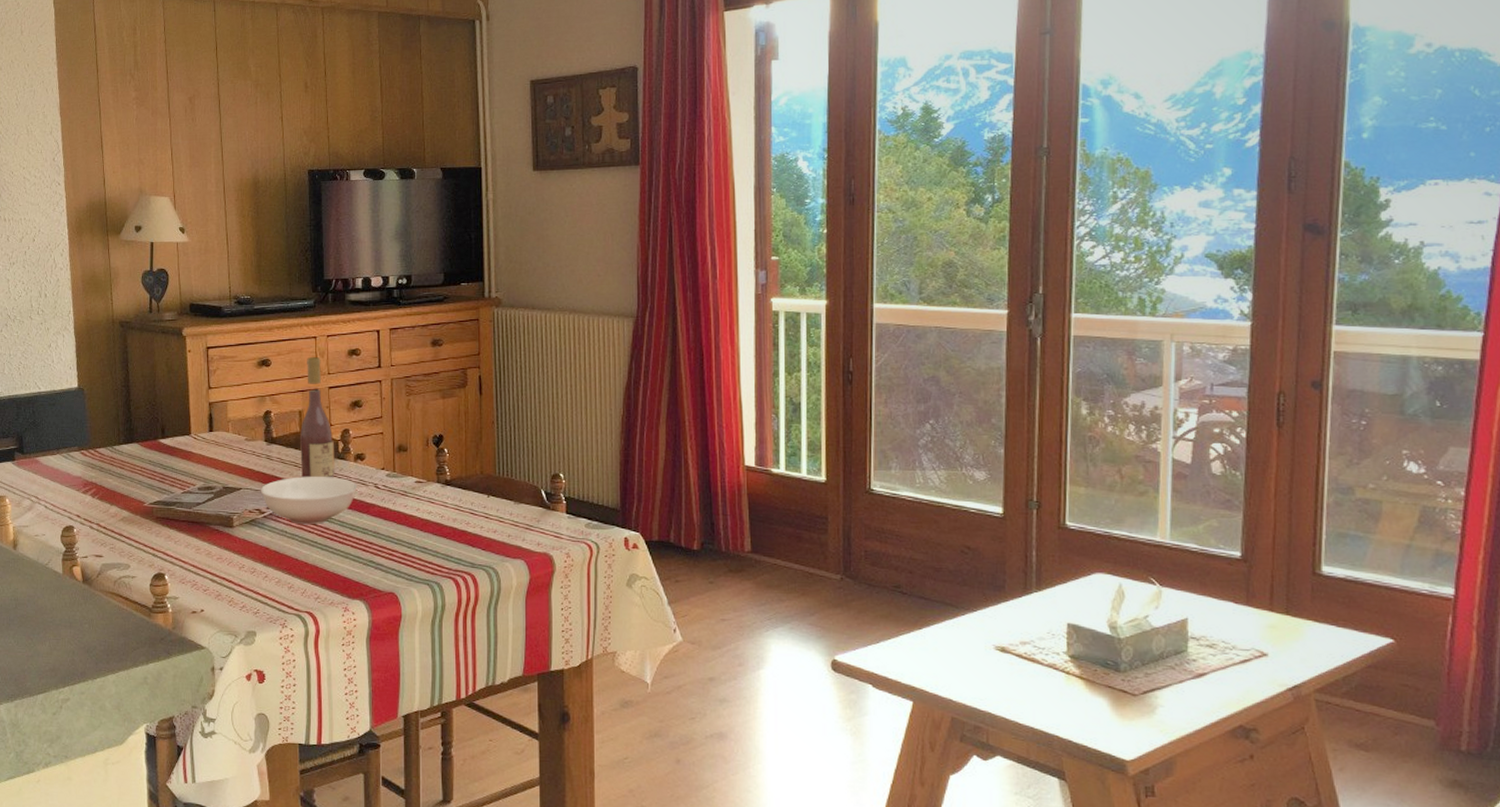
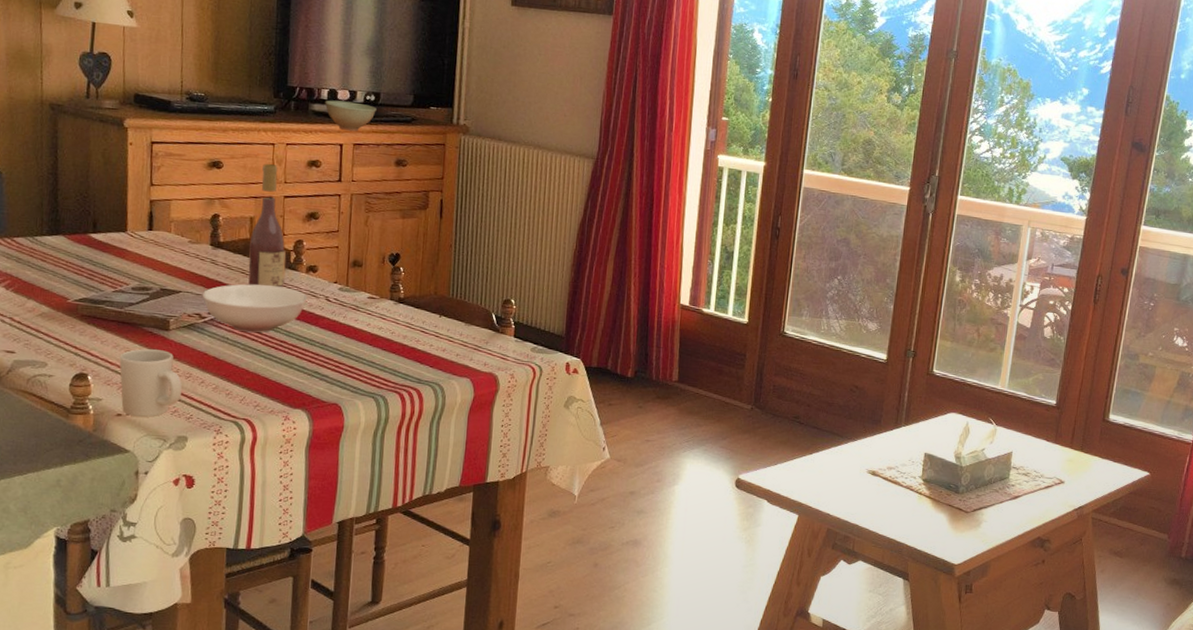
mug: none [191,546,249,614] -> present [119,348,183,418]
bowl: none [359,287,409,317] -> present [324,100,377,132]

